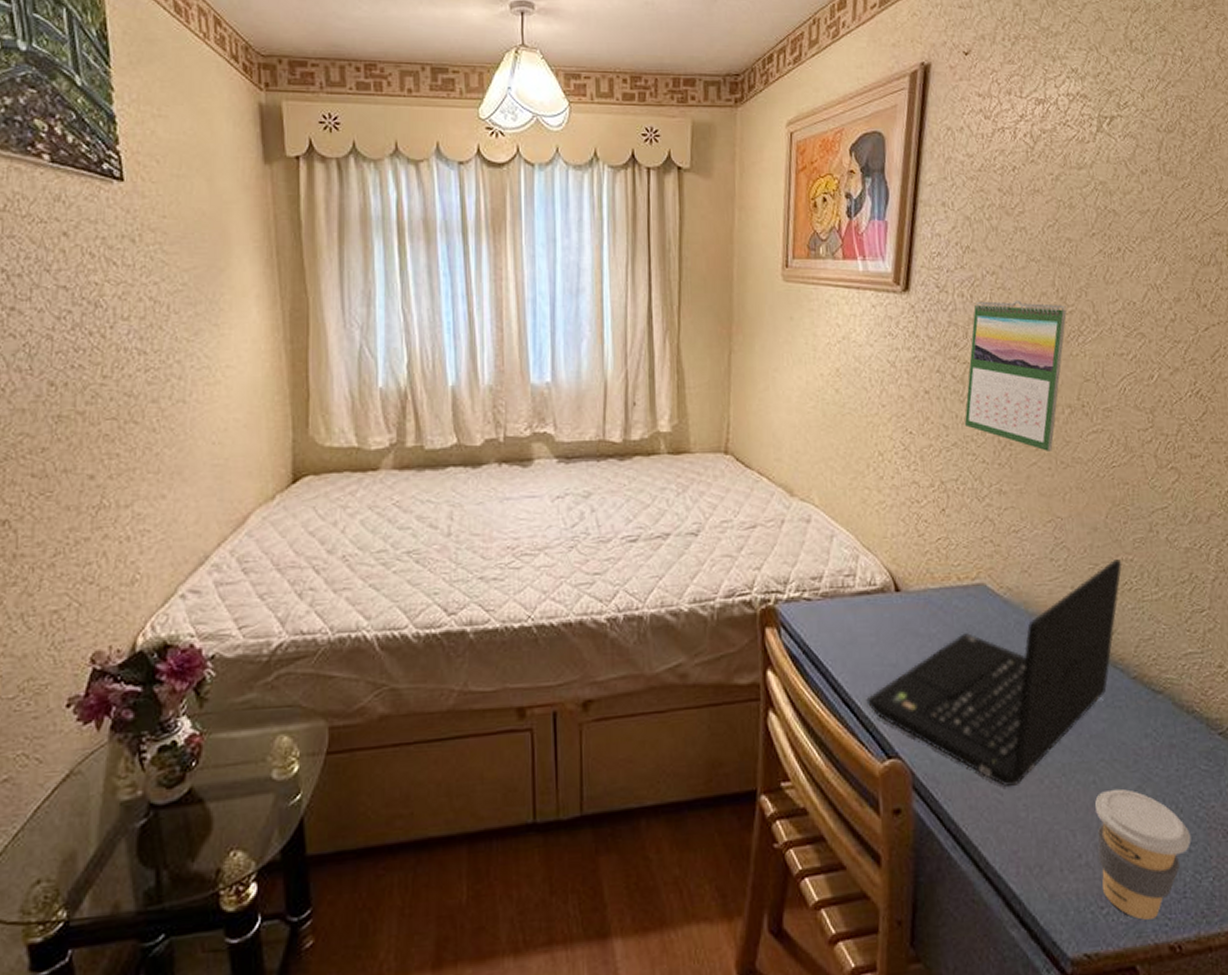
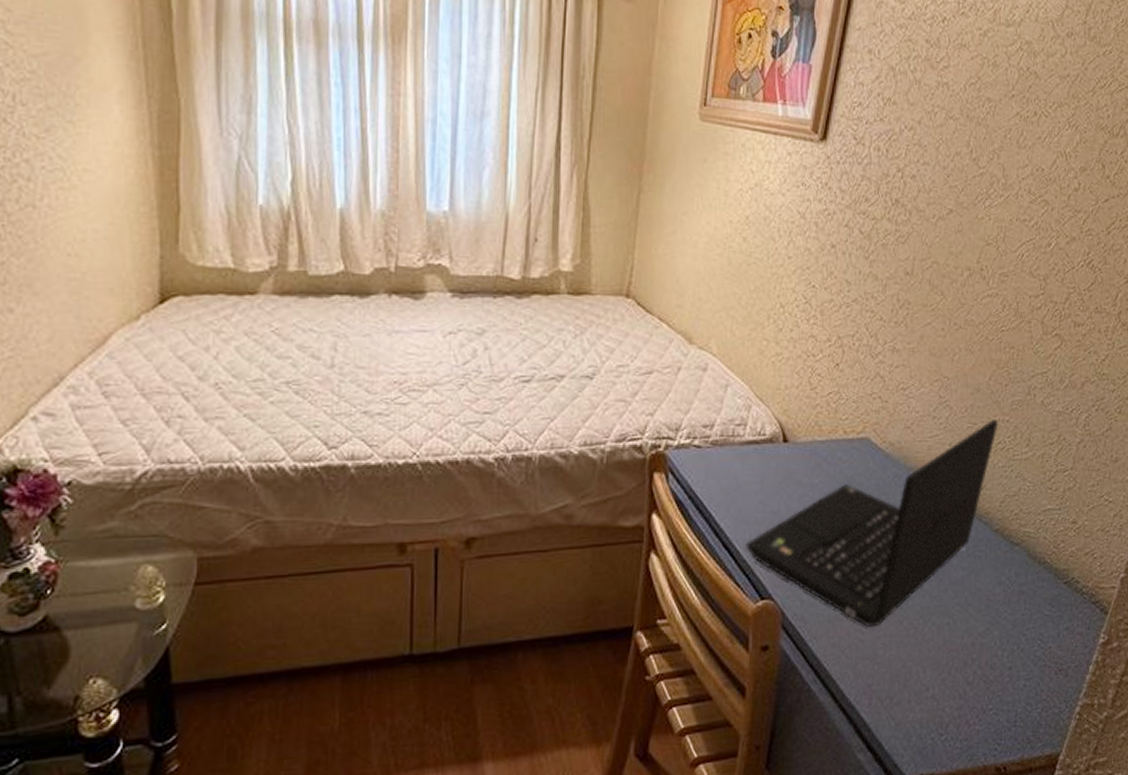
calendar: present [965,301,1067,451] -> none [867,156,977,312]
coffee cup: present [1095,789,1191,920] -> none [944,630,1027,745]

